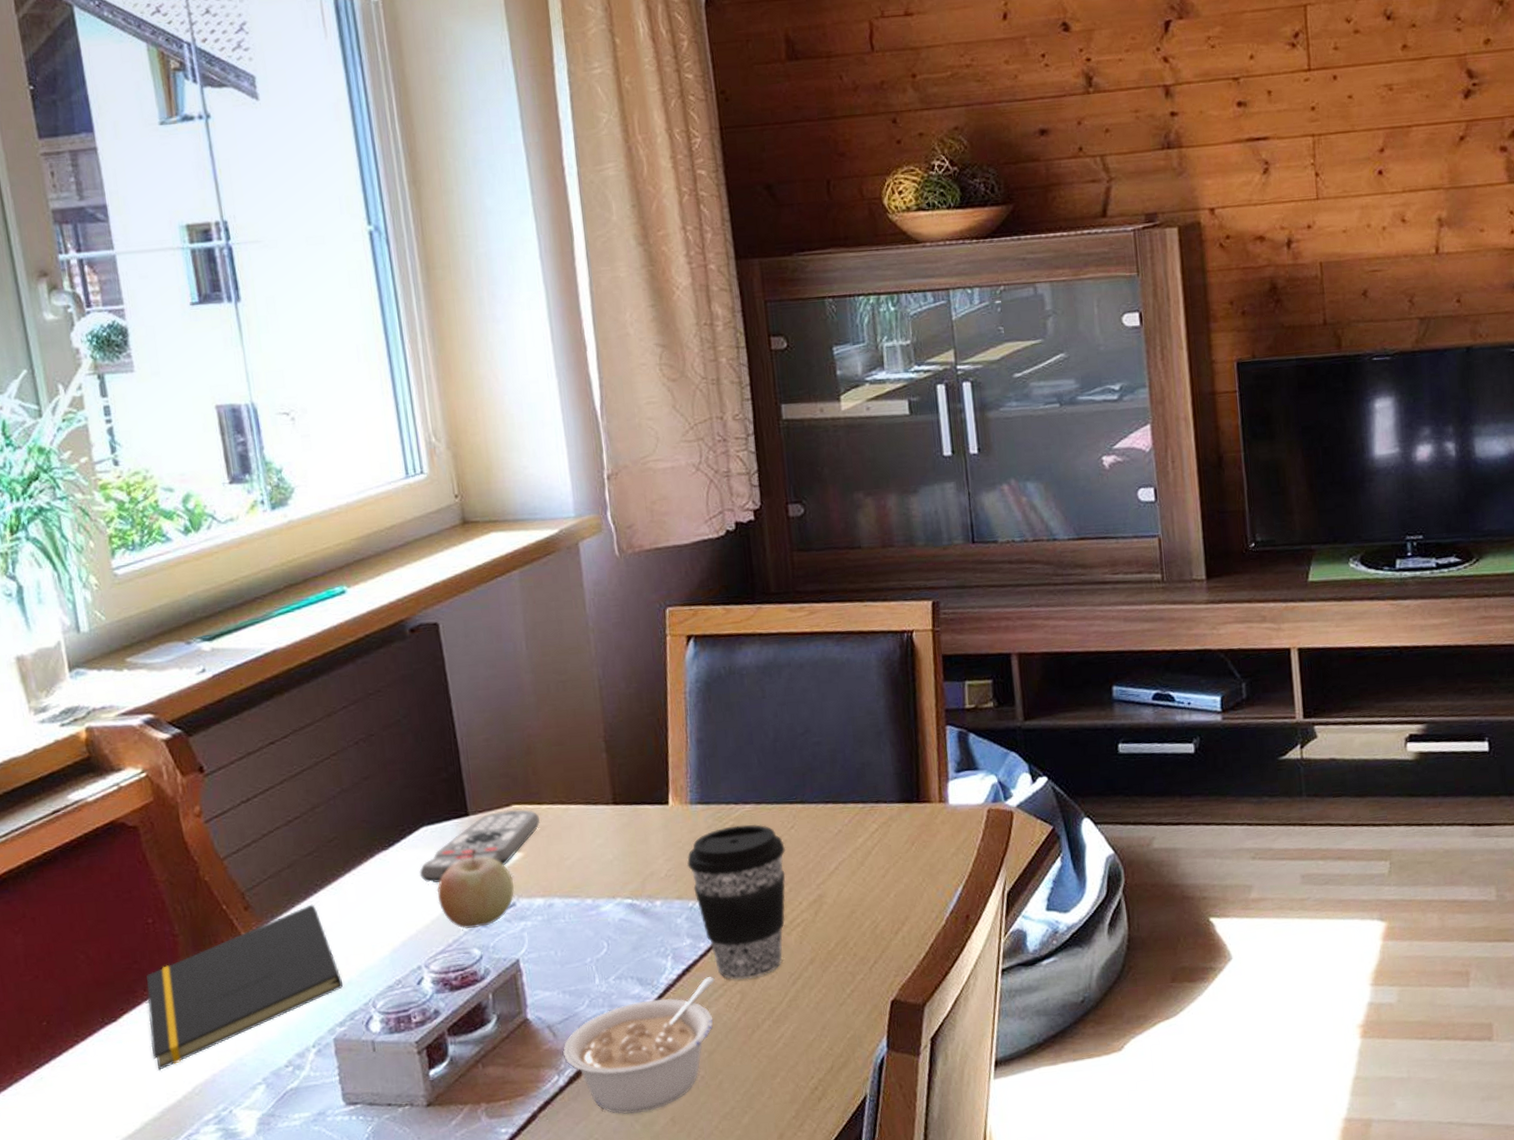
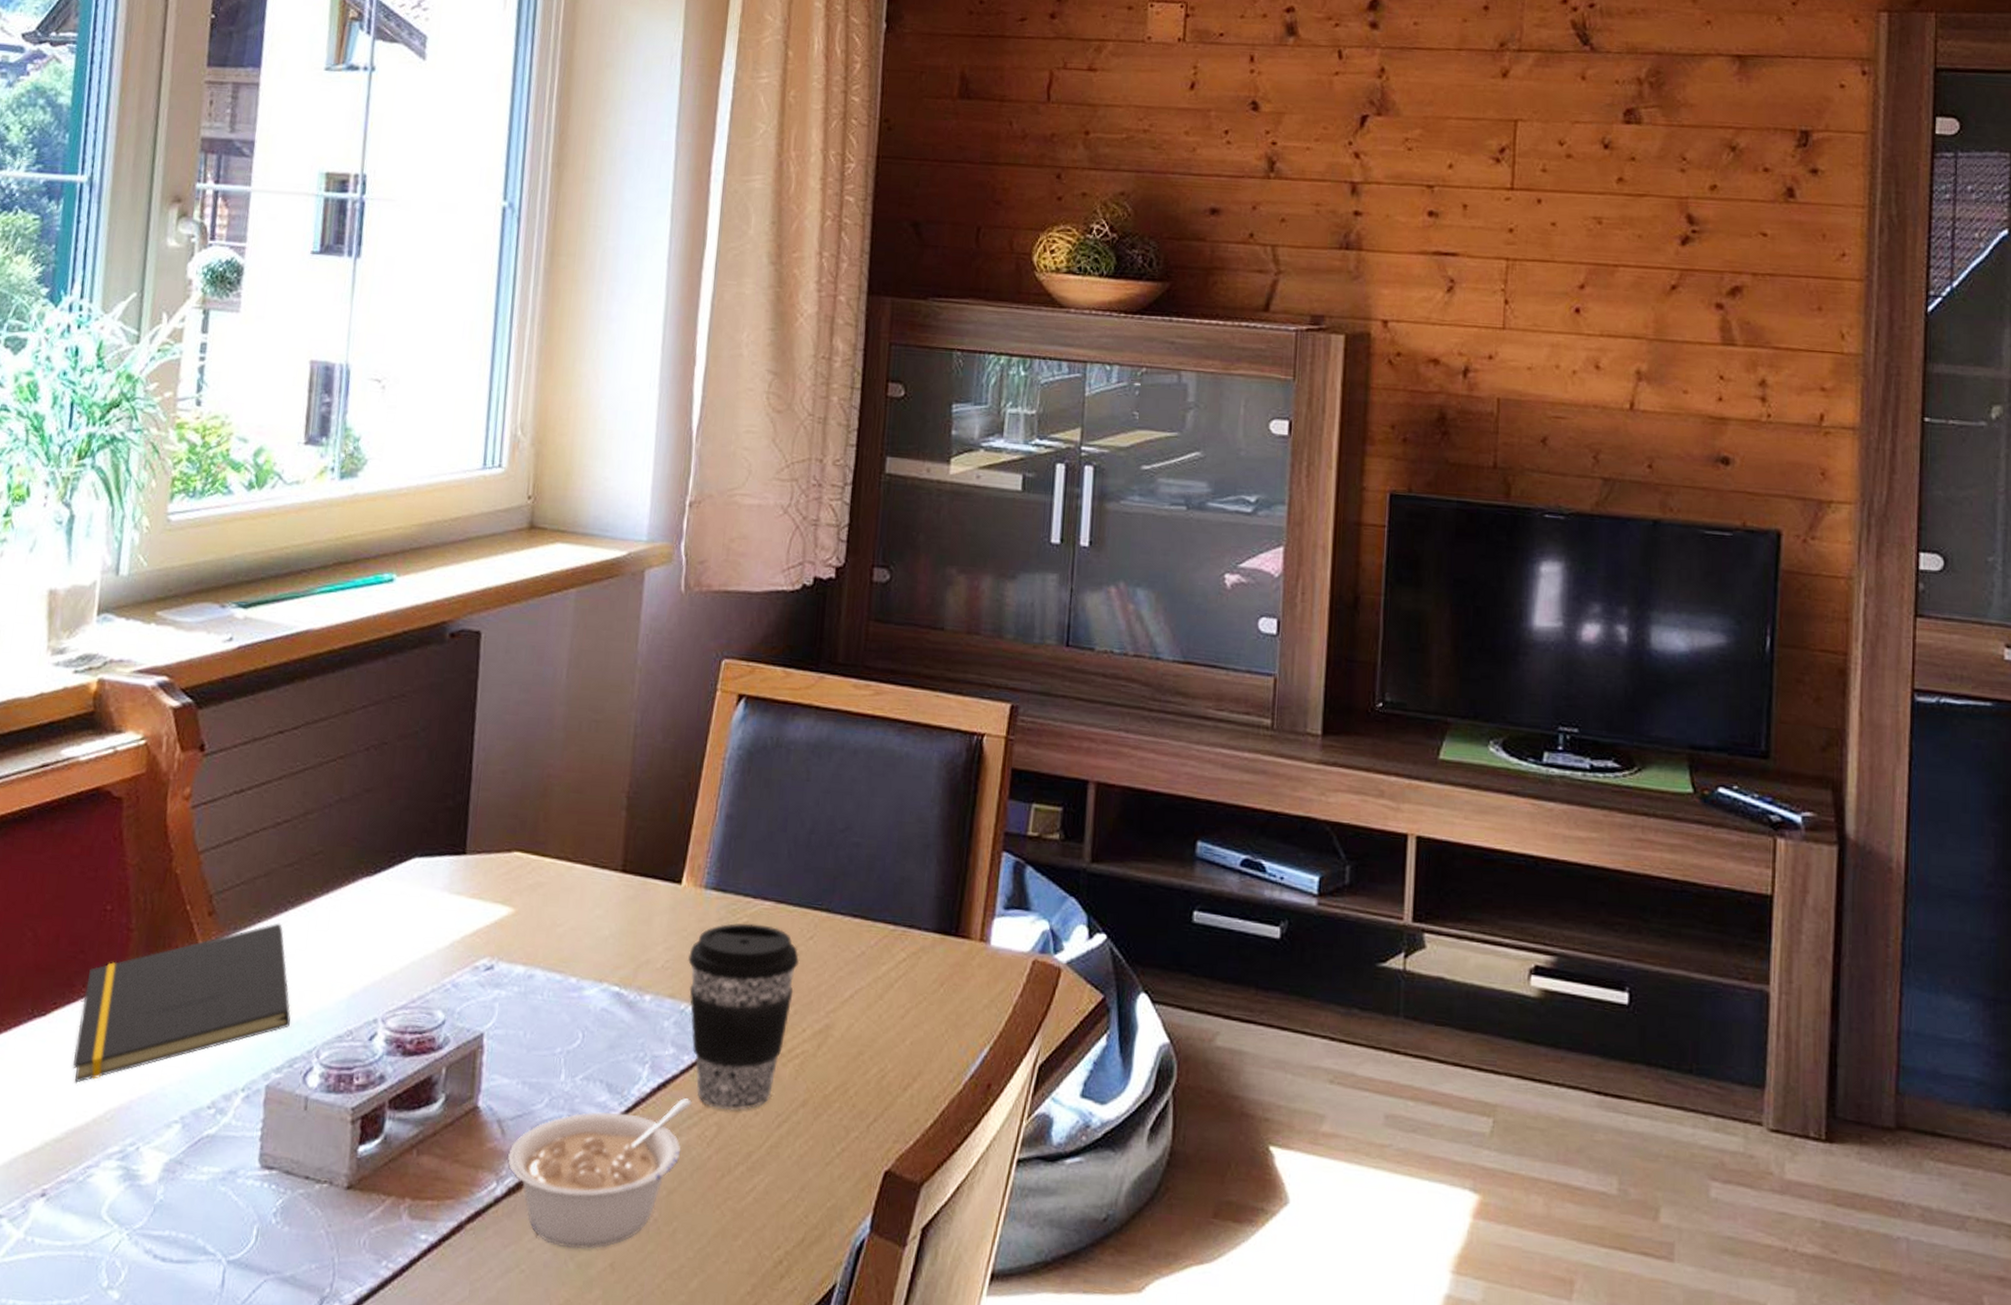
remote control: present [419,809,540,883] -> none [399,856,540,926]
fruit: present [437,849,514,929] -> none [412,894,497,987]

